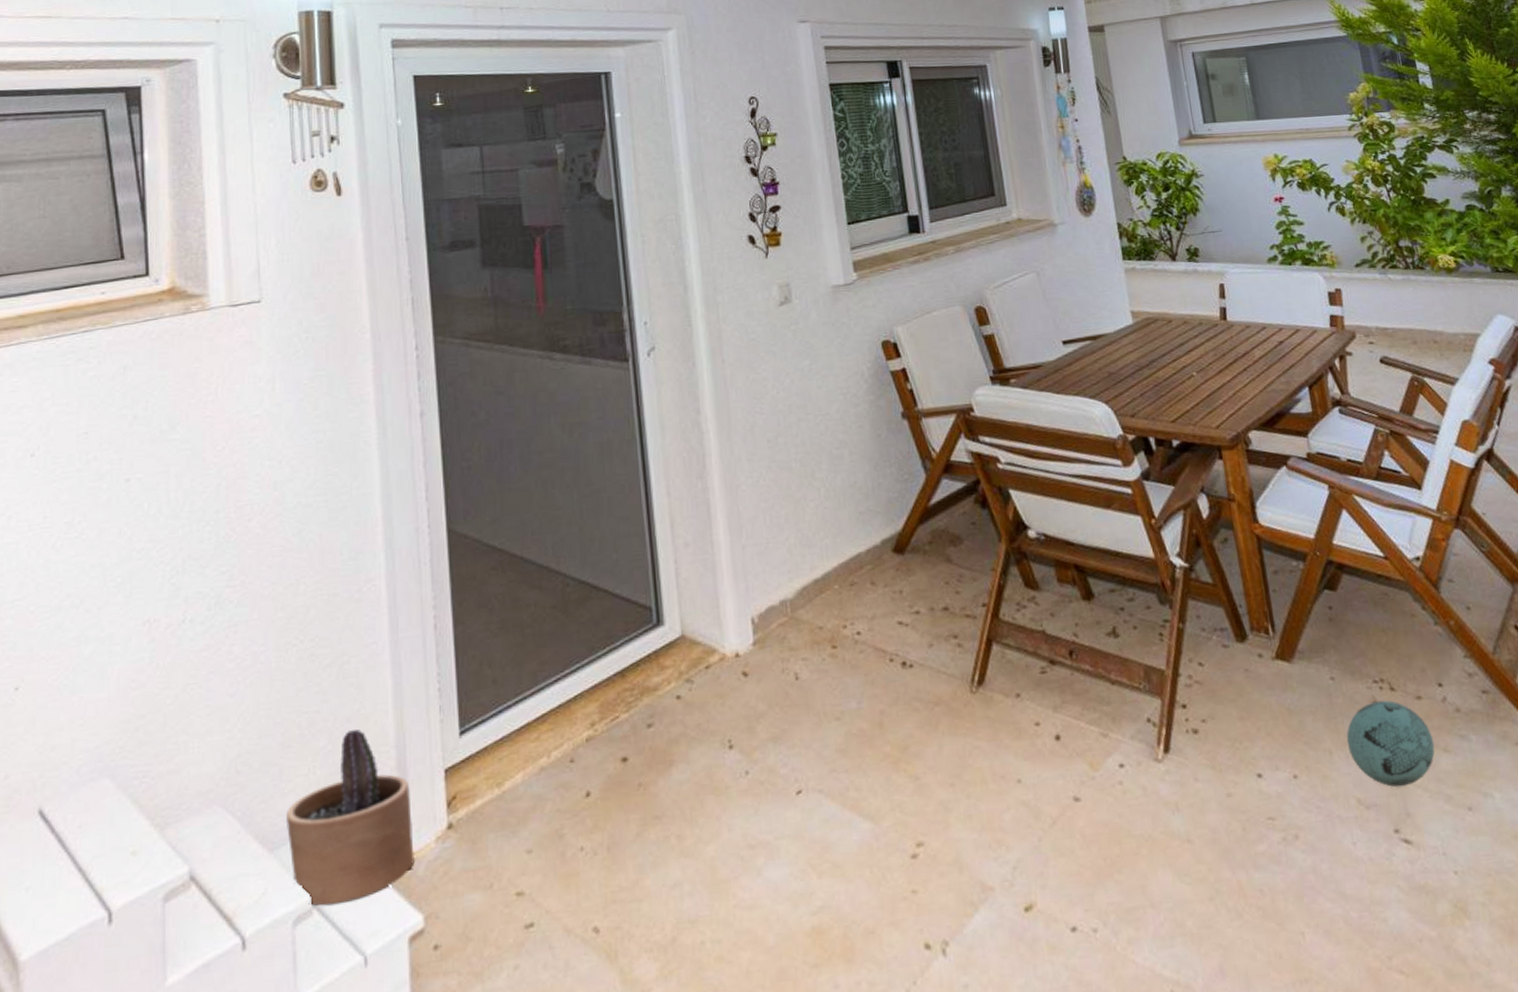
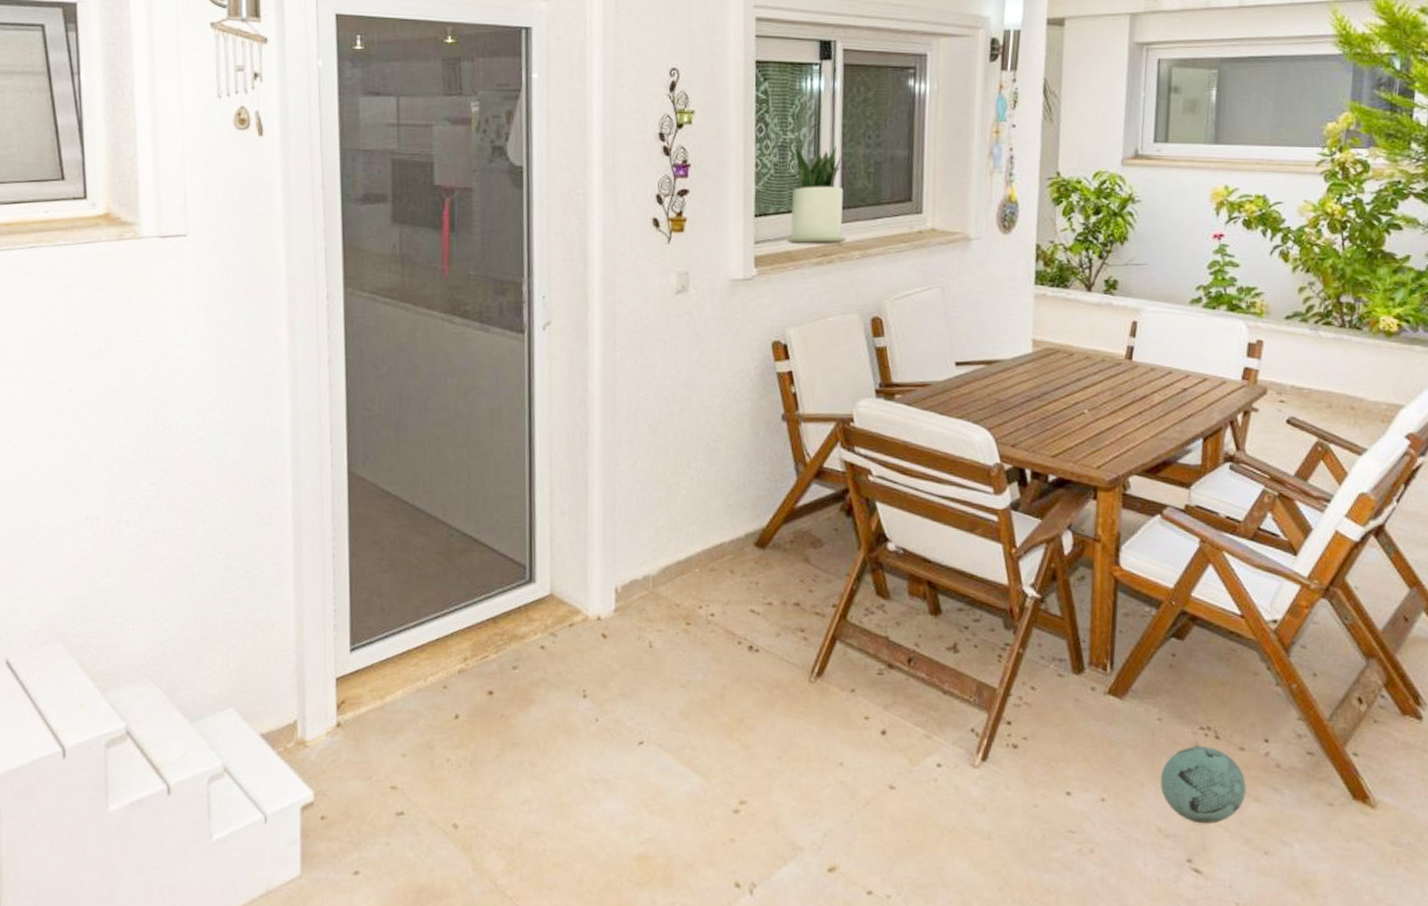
potted cactus: present [285,729,415,906] -> none [203,634,308,772]
planter: none [877,152,939,247] -> present [785,145,846,246]

